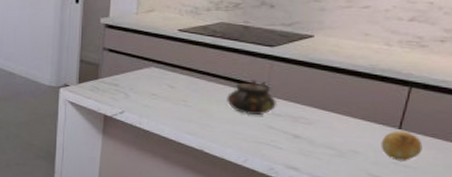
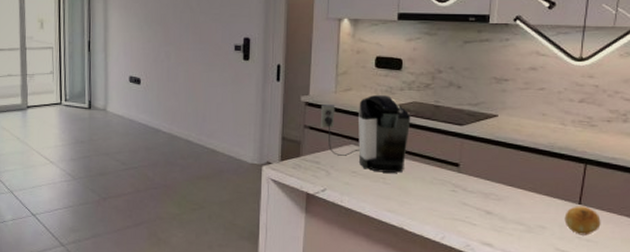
coffee maker: none [119,15,217,96] -> present [320,94,411,173]
teapot: present [227,78,278,116] -> none [423,156,470,193]

